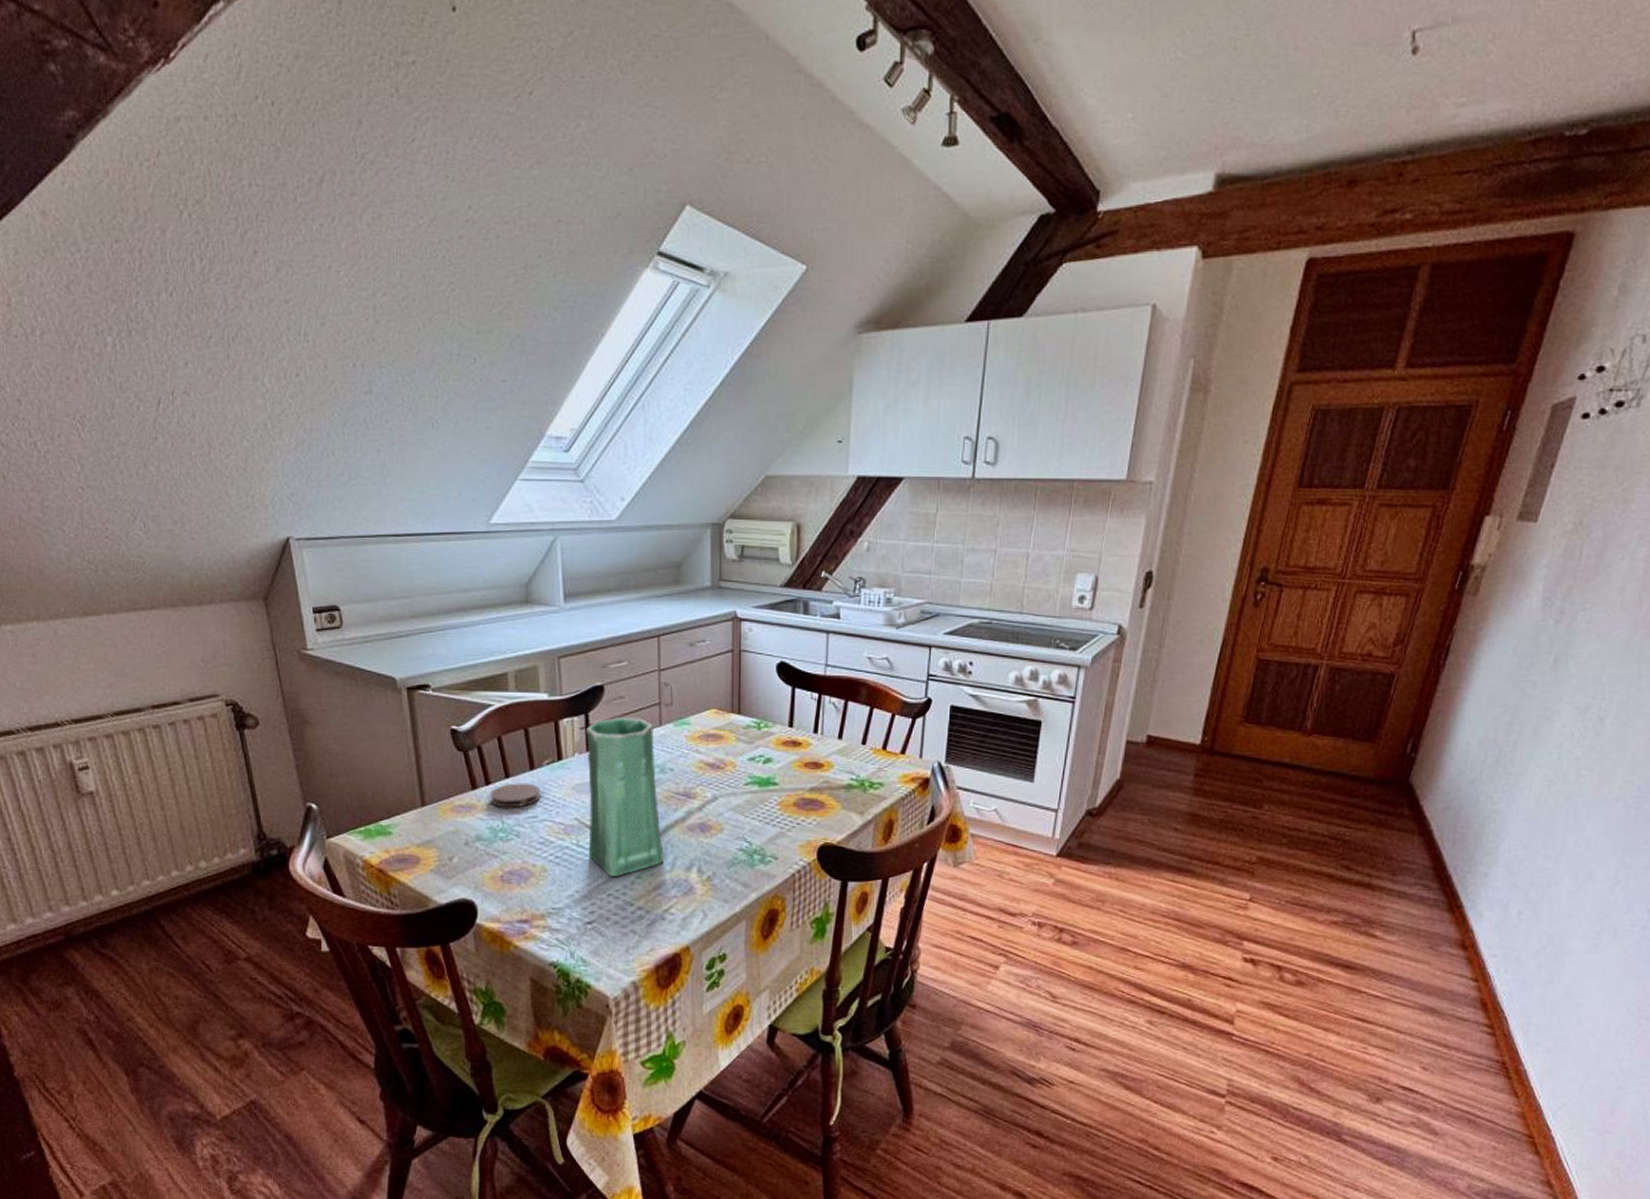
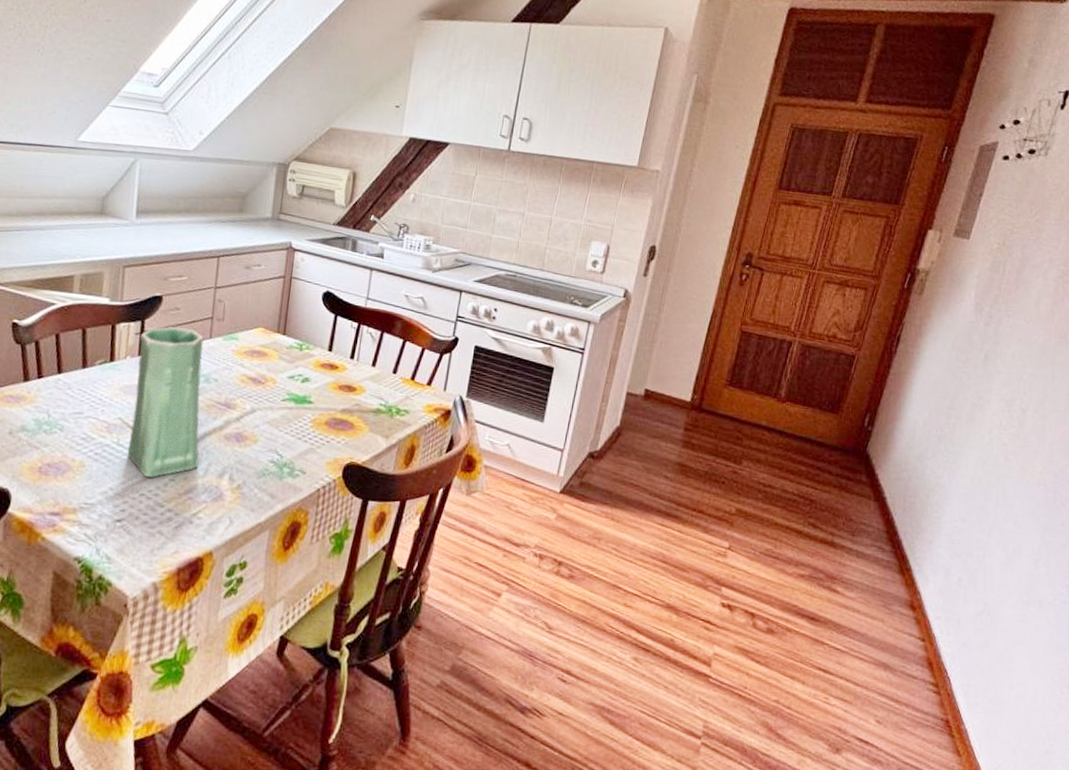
coaster: present [490,783,540,808] -> none [40,379,90,403]

